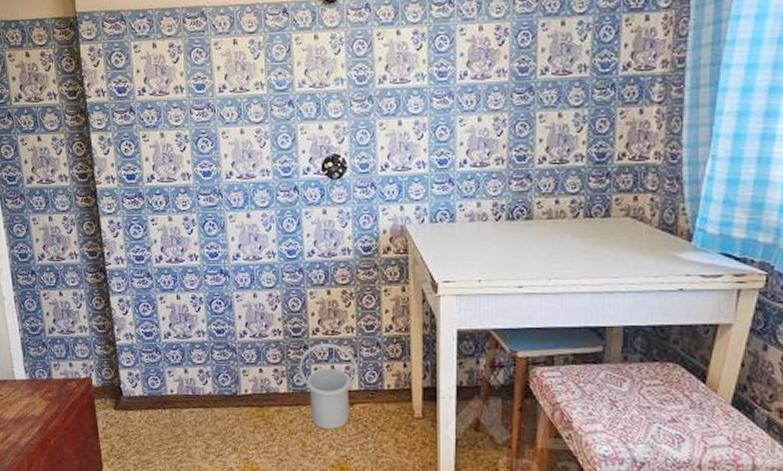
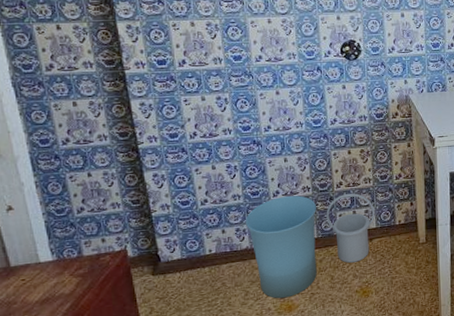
waste bin: none [210,339,288,460] -> present [246,195,317,299]

